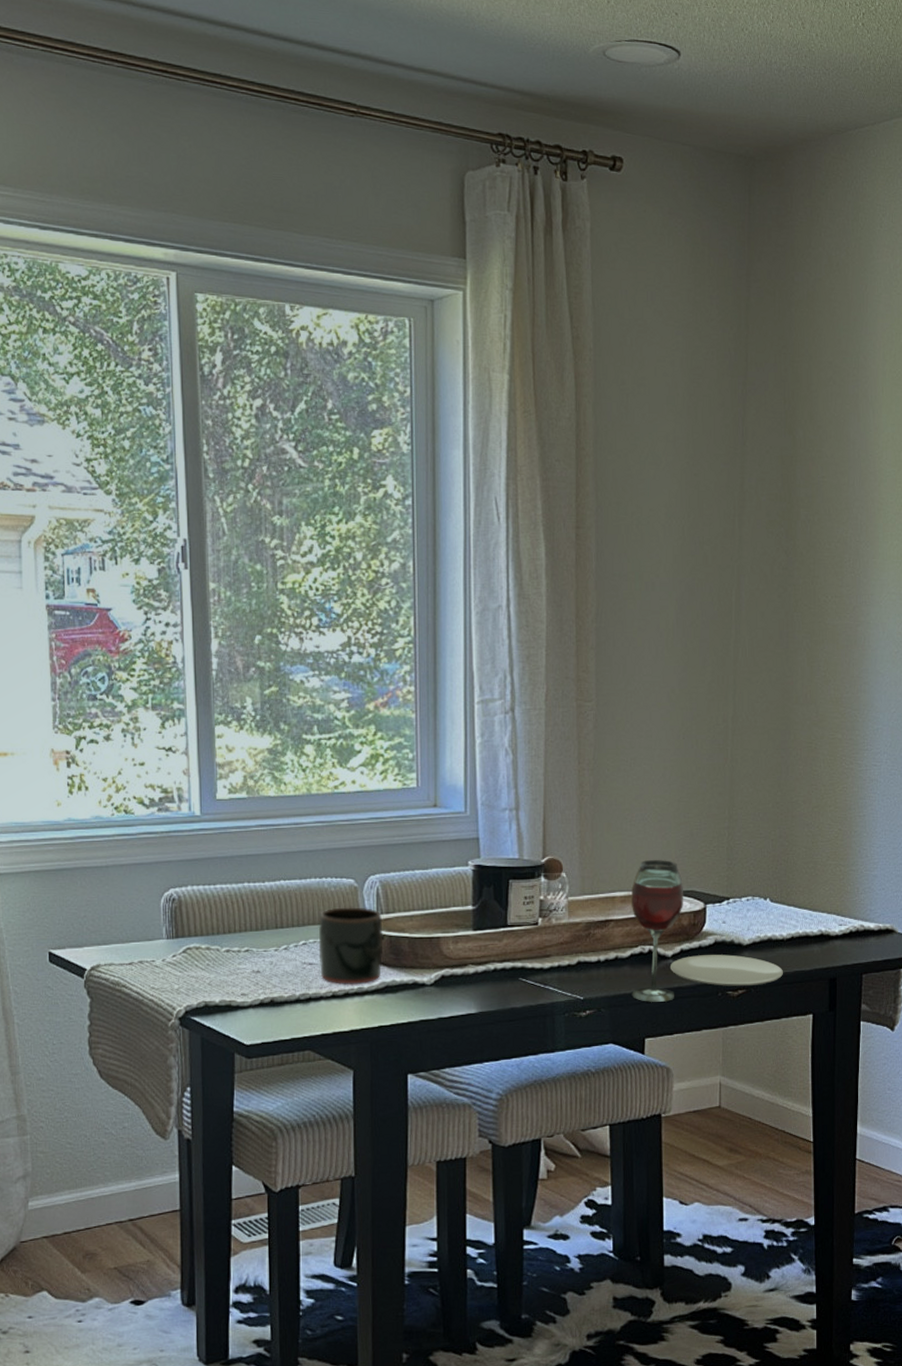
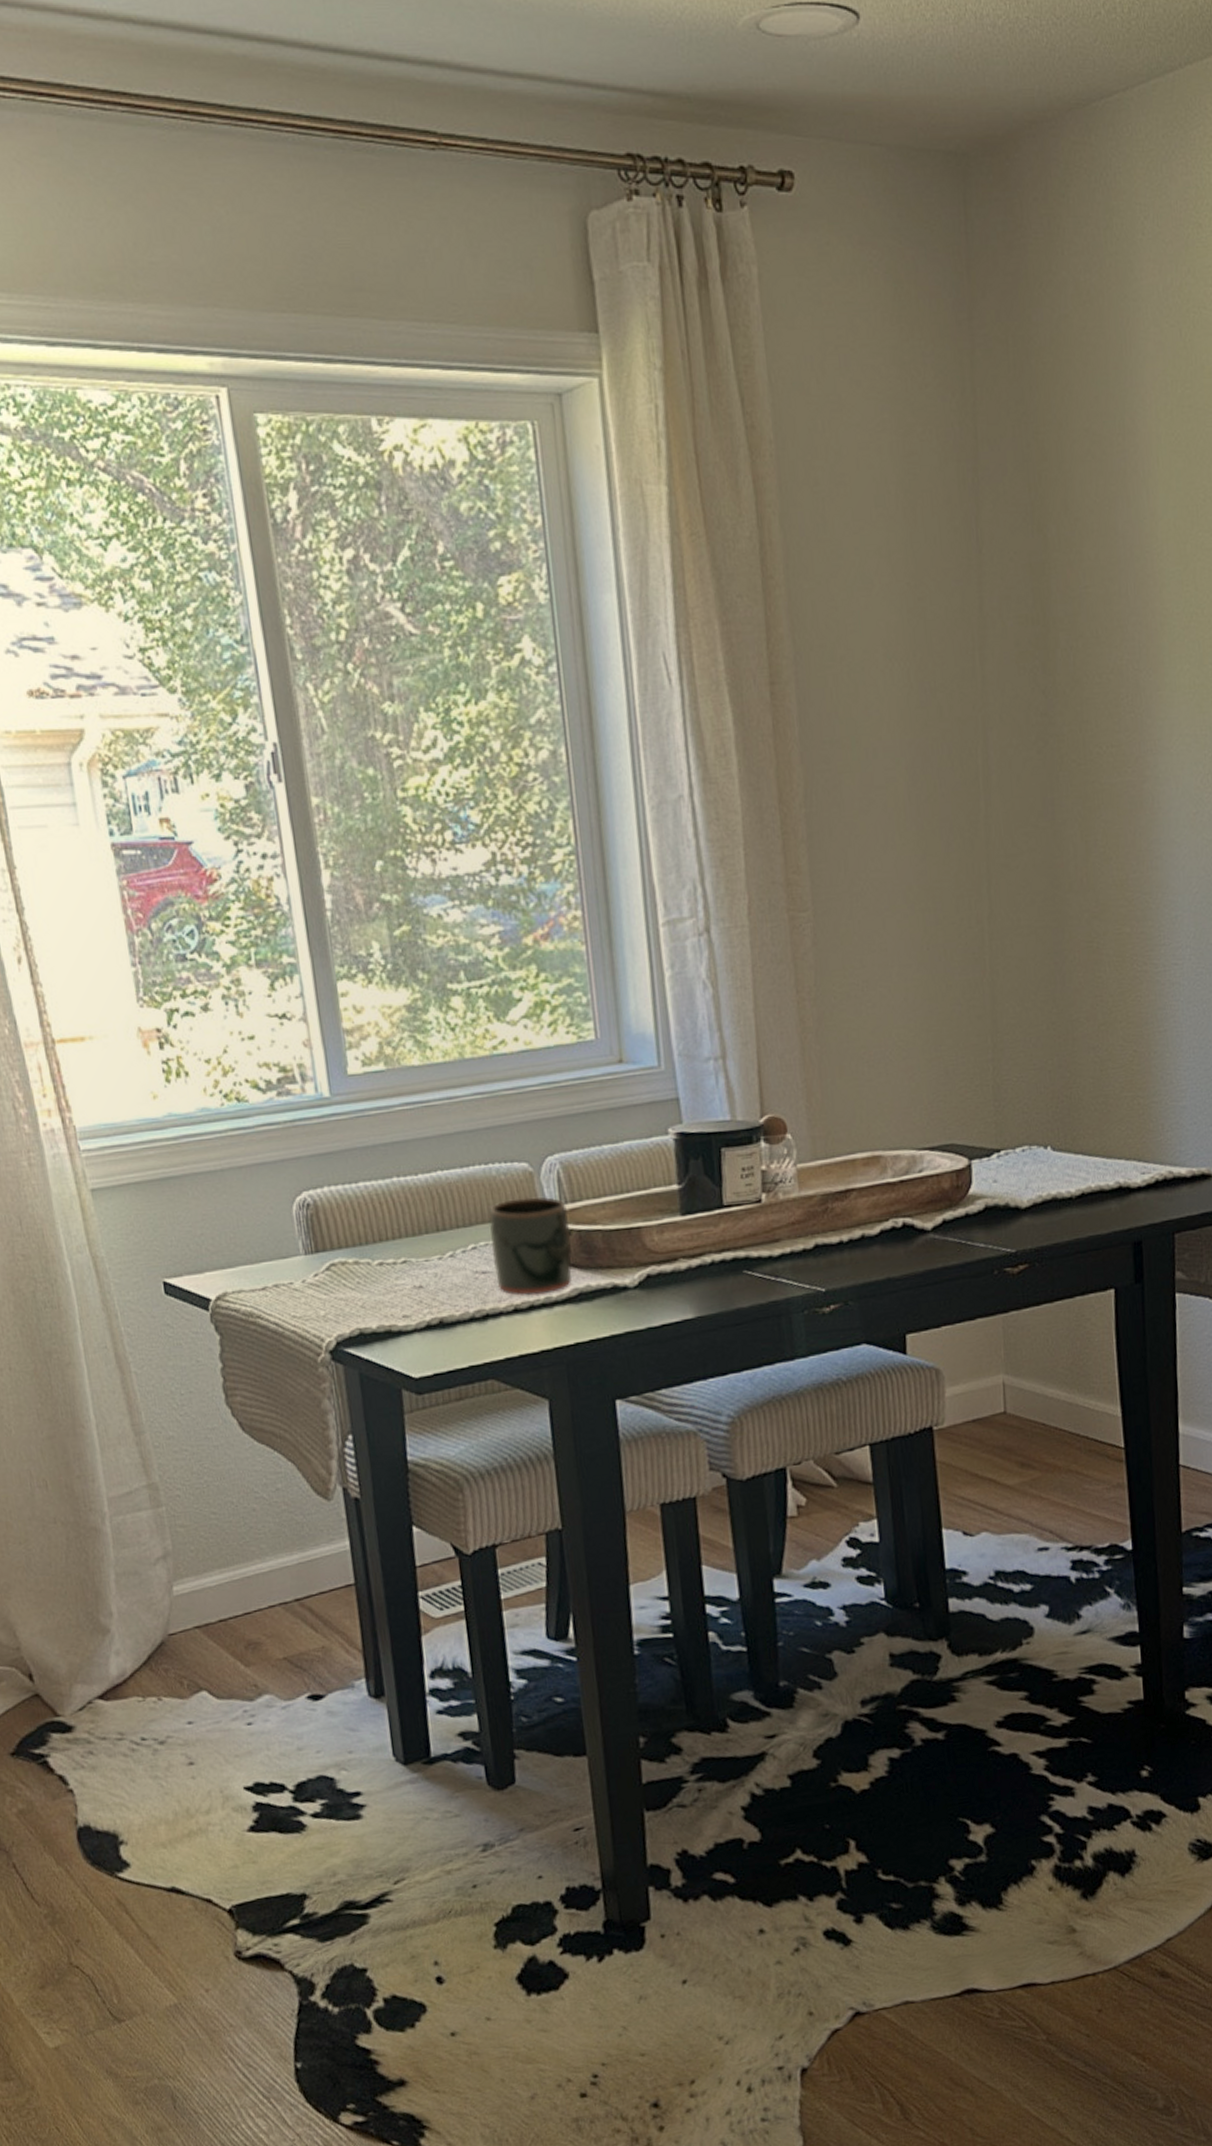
wineglass: present [630,860,684,1002] -> none [875,1107,943,1289]
plate: present [669,954,783,987] -> none [930,1221,1074,1263]

